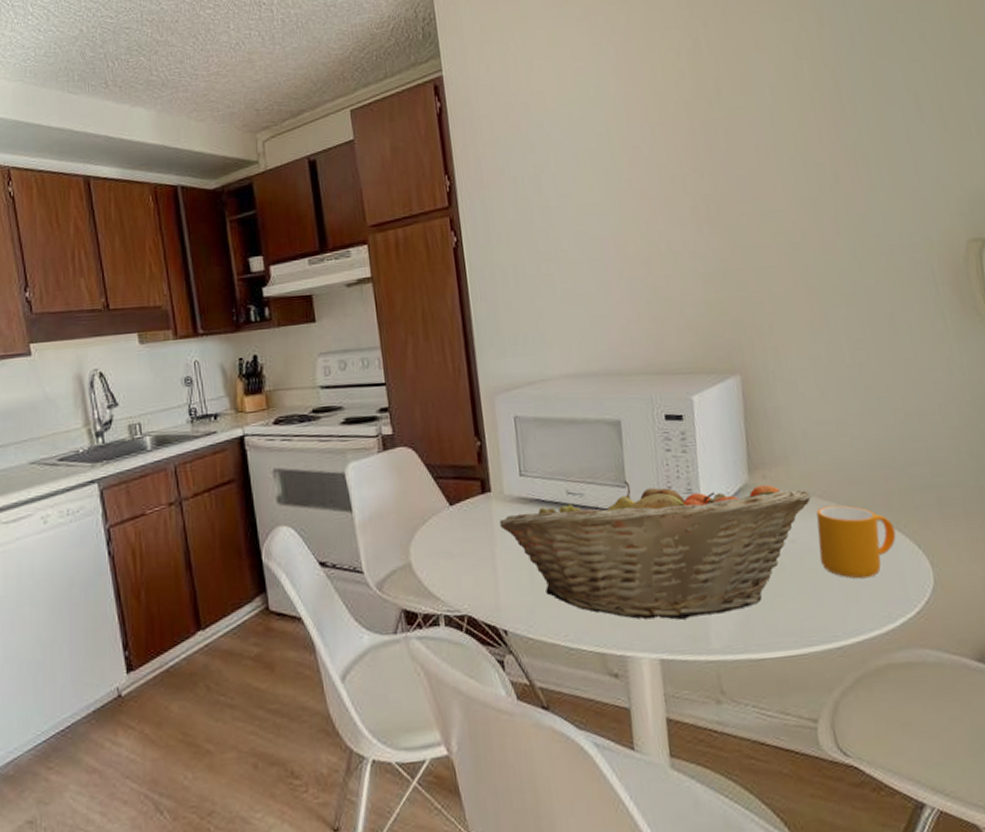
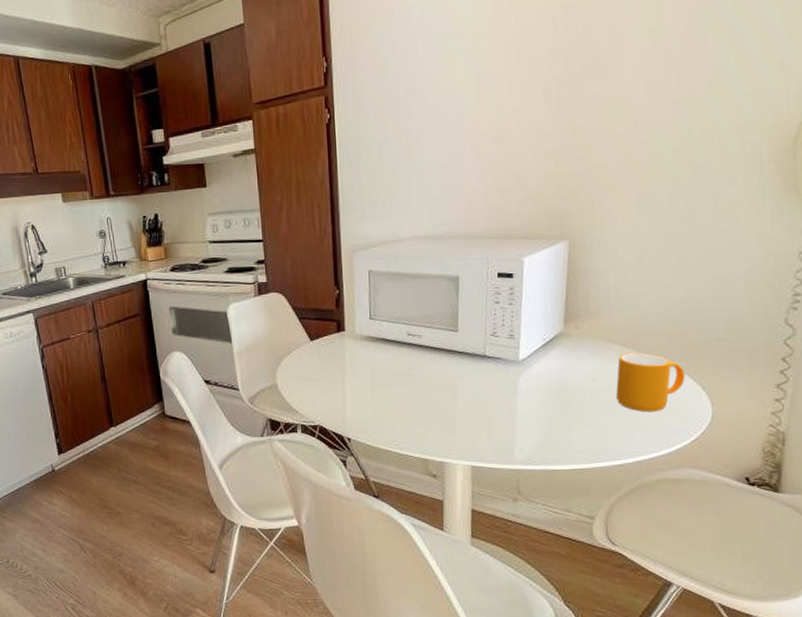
fruit basket: present [499,481,812,620] -> none [350,326,616,437]

